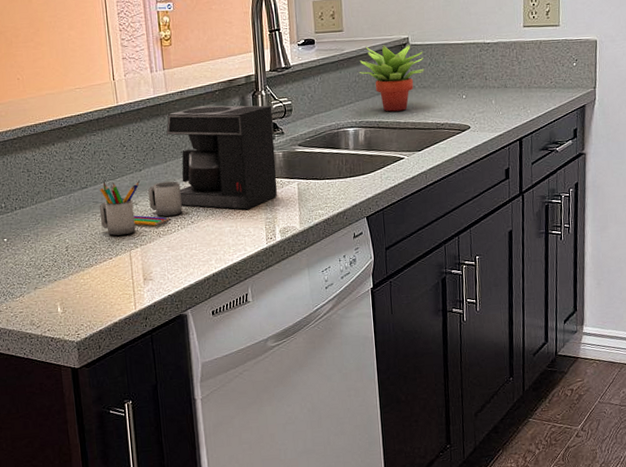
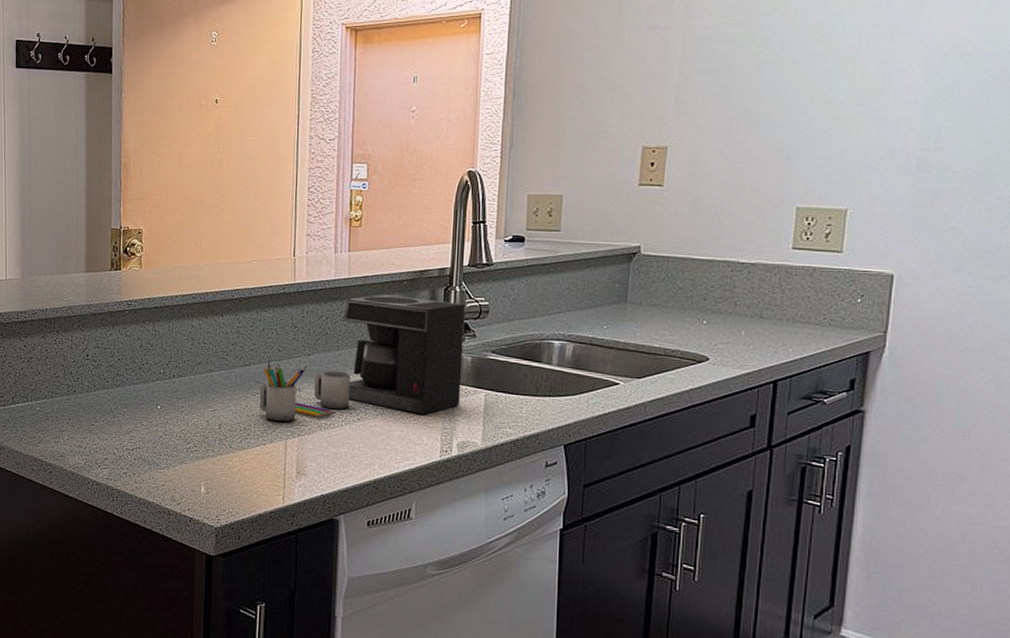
succulent plant: present [359,44,424,112] -> none [574,251,657,329]

